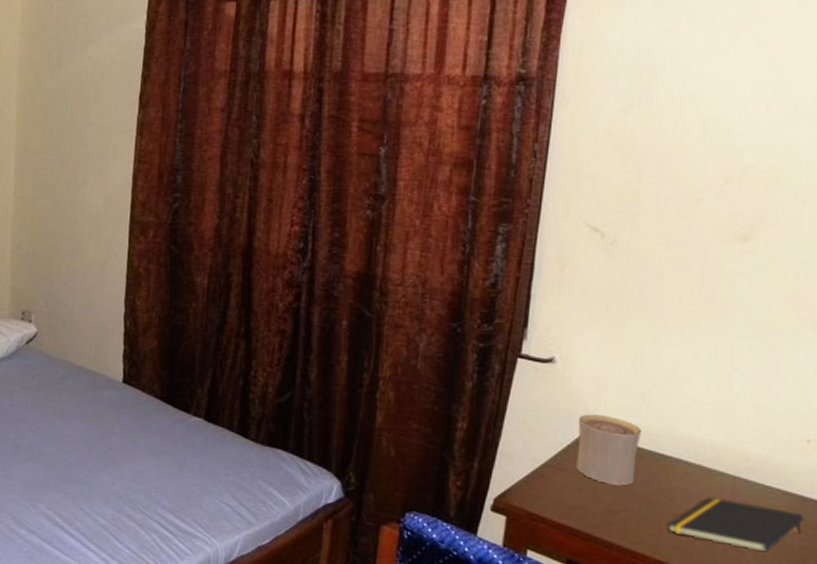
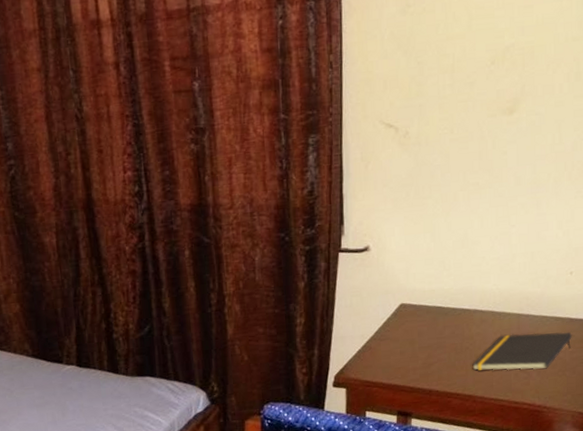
cup: present [576,414,641,486] -> none [394,286,445,343]

